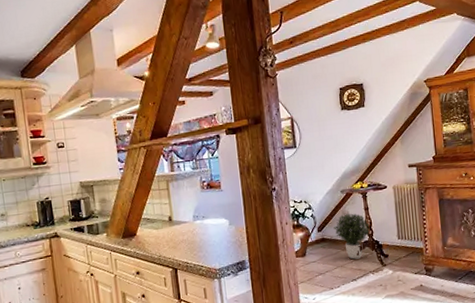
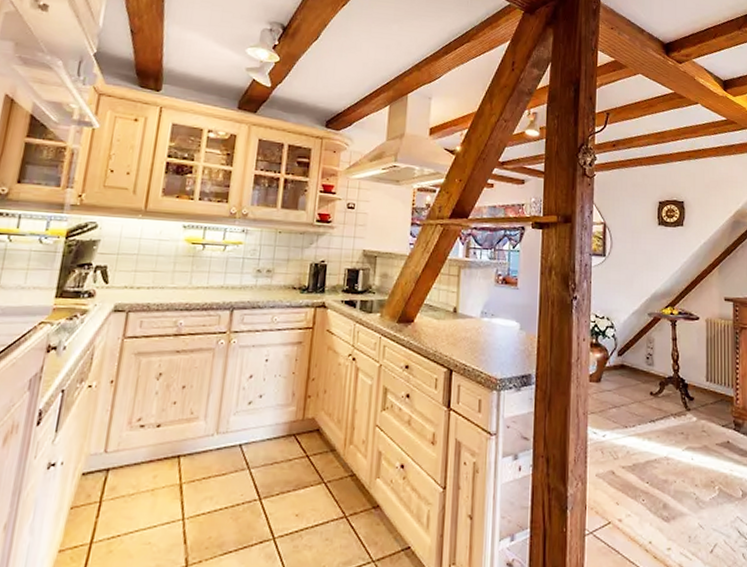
potted plant: present [334,213,370,260] -> none [636,341,676,397]

